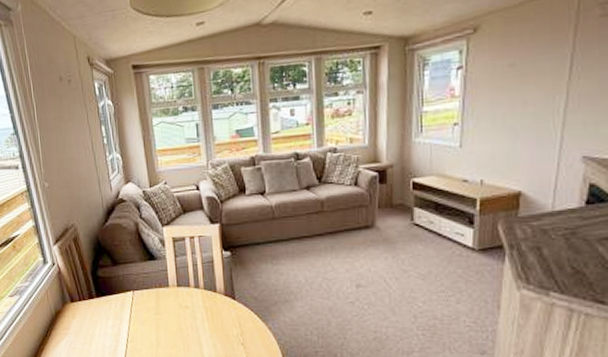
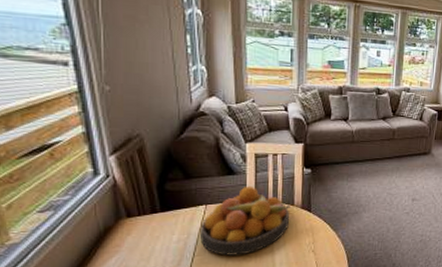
fruit bowl: none [130,271,213,344] -> present [201,186,291,256]

